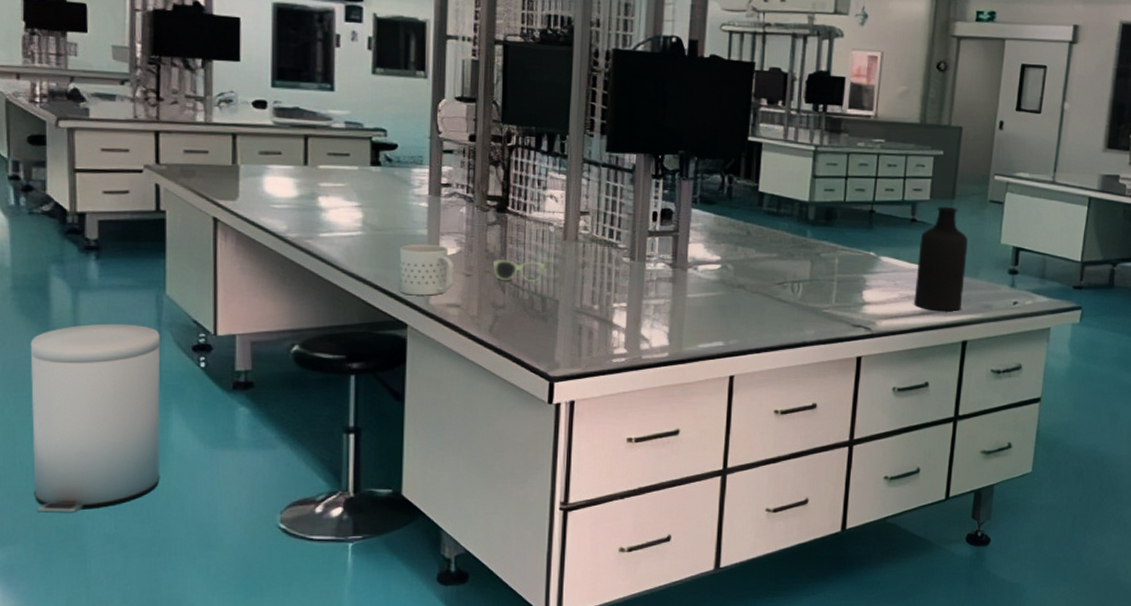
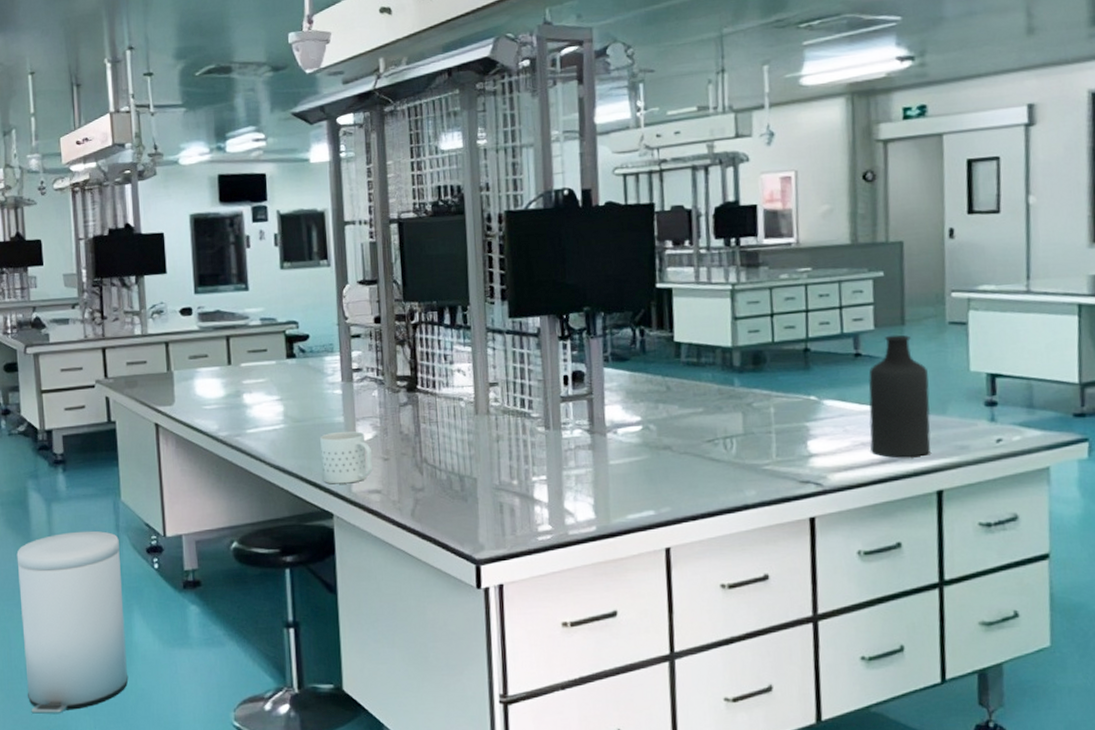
spectacles: present [493,260,551,282] -> none [409,439,466,463]

